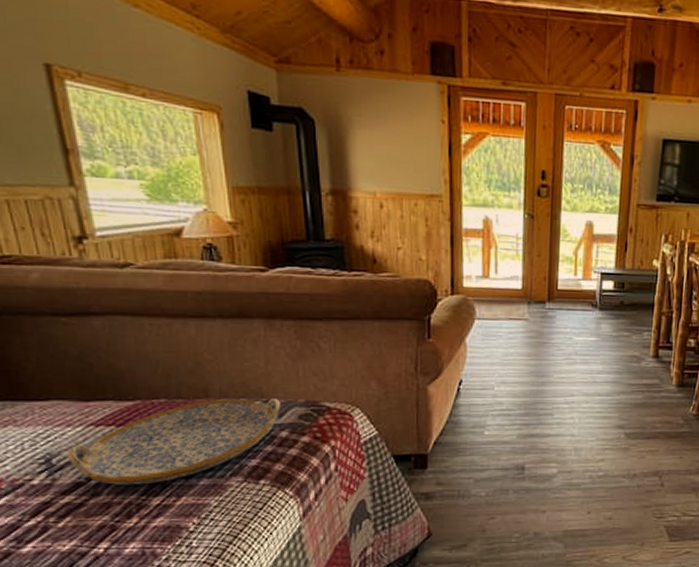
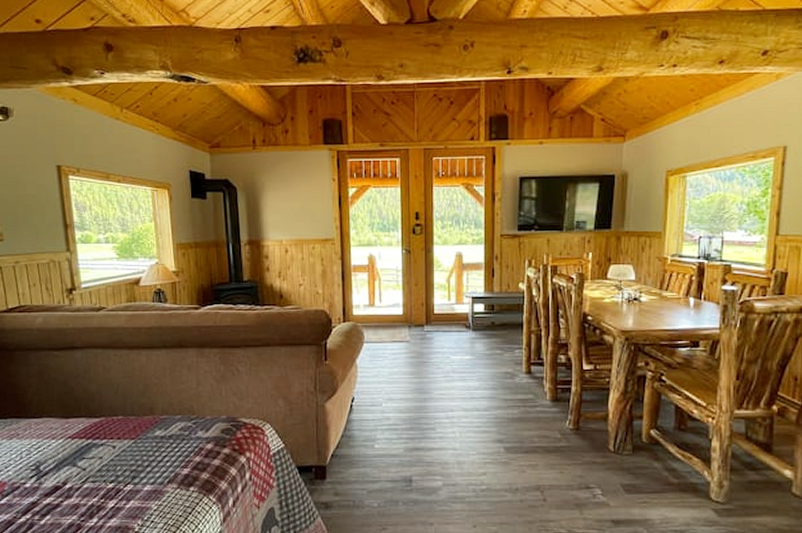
serving tray: present [67,397,282,485] -> none [51,414,208,490]

